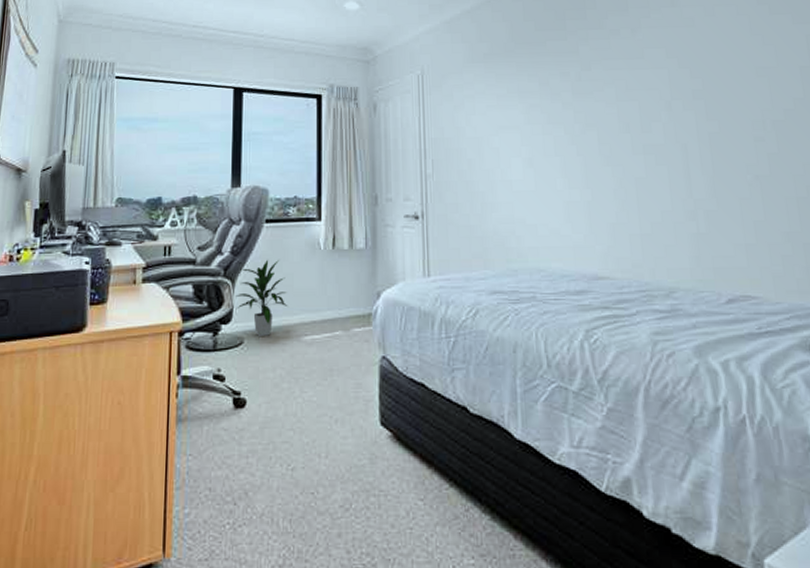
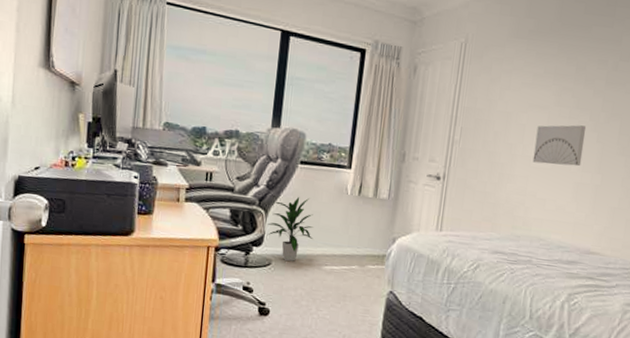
wall art: none [512,140,566,186] -> present [532,125,586,167]

